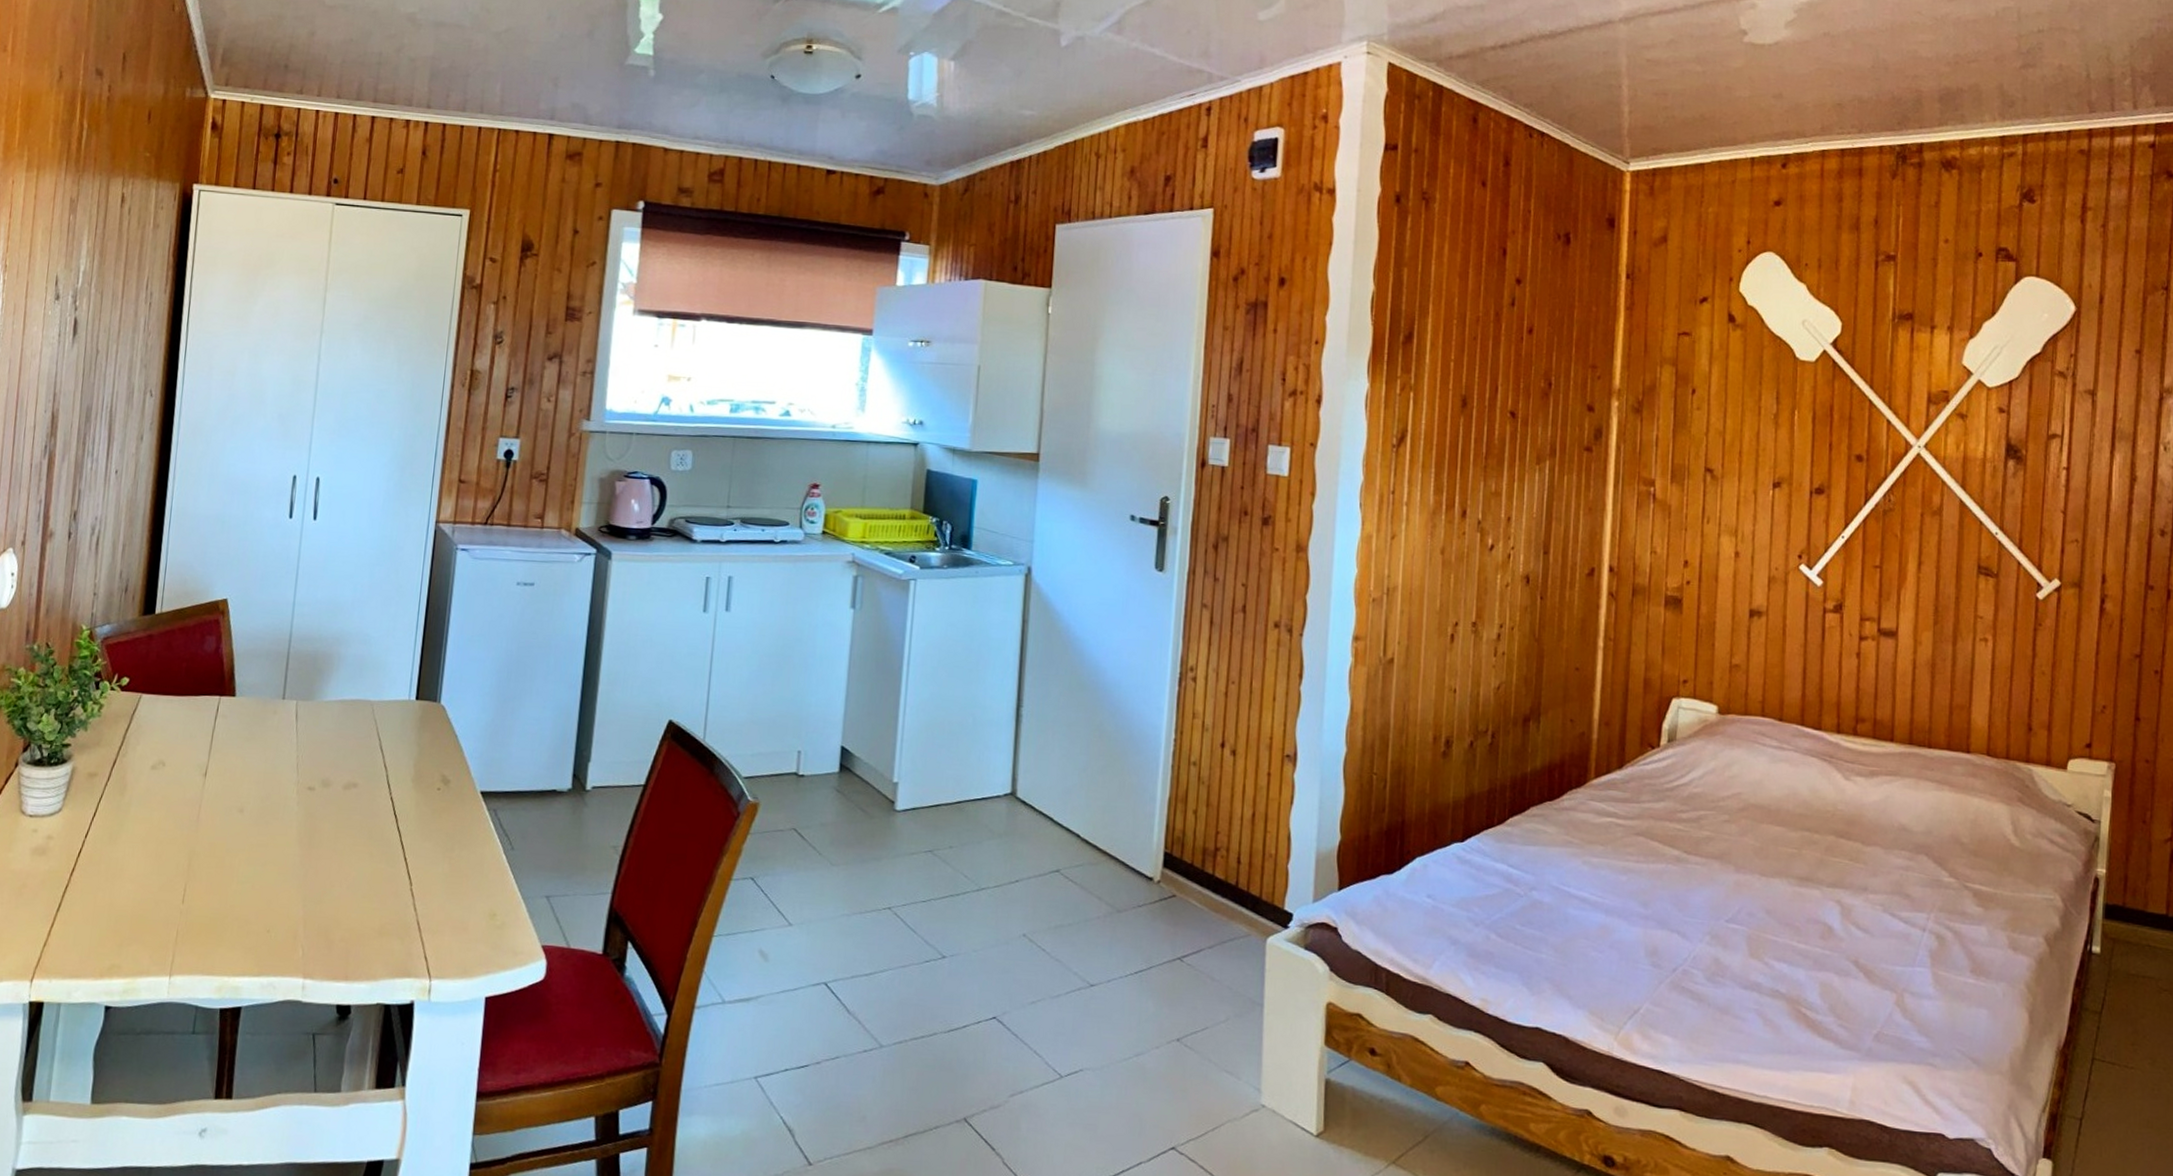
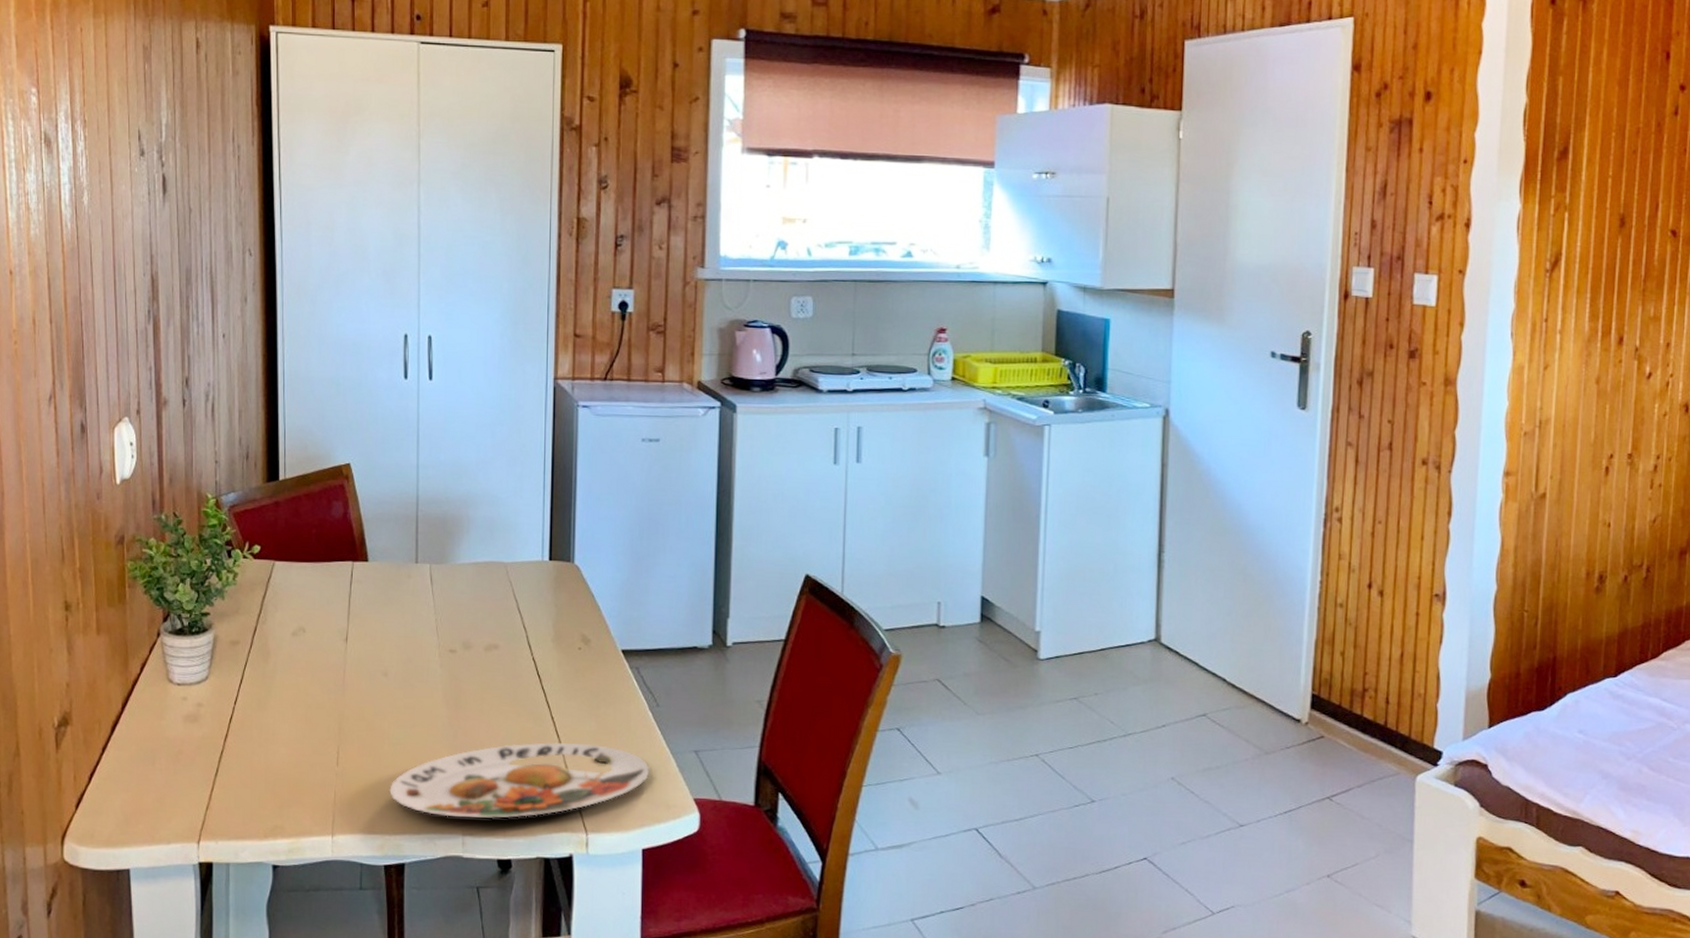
plate: none [233,884,500,962] -> present [389,742,650,818]

